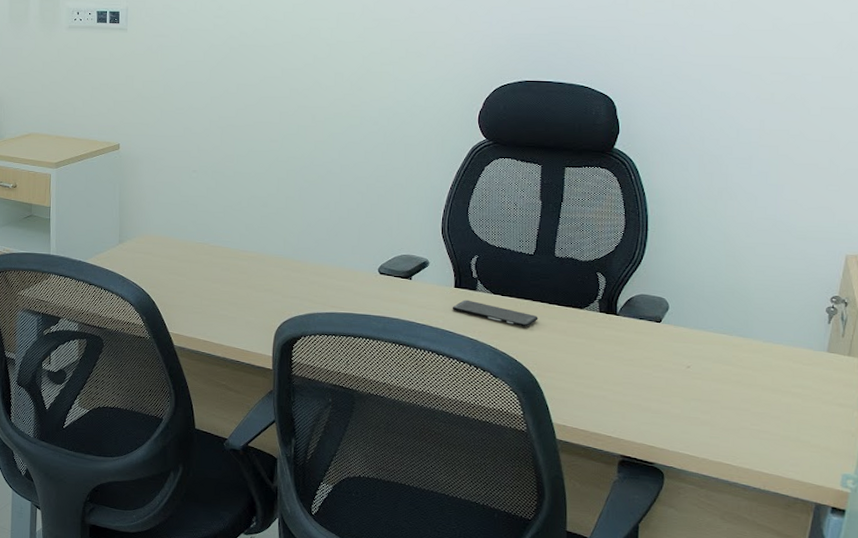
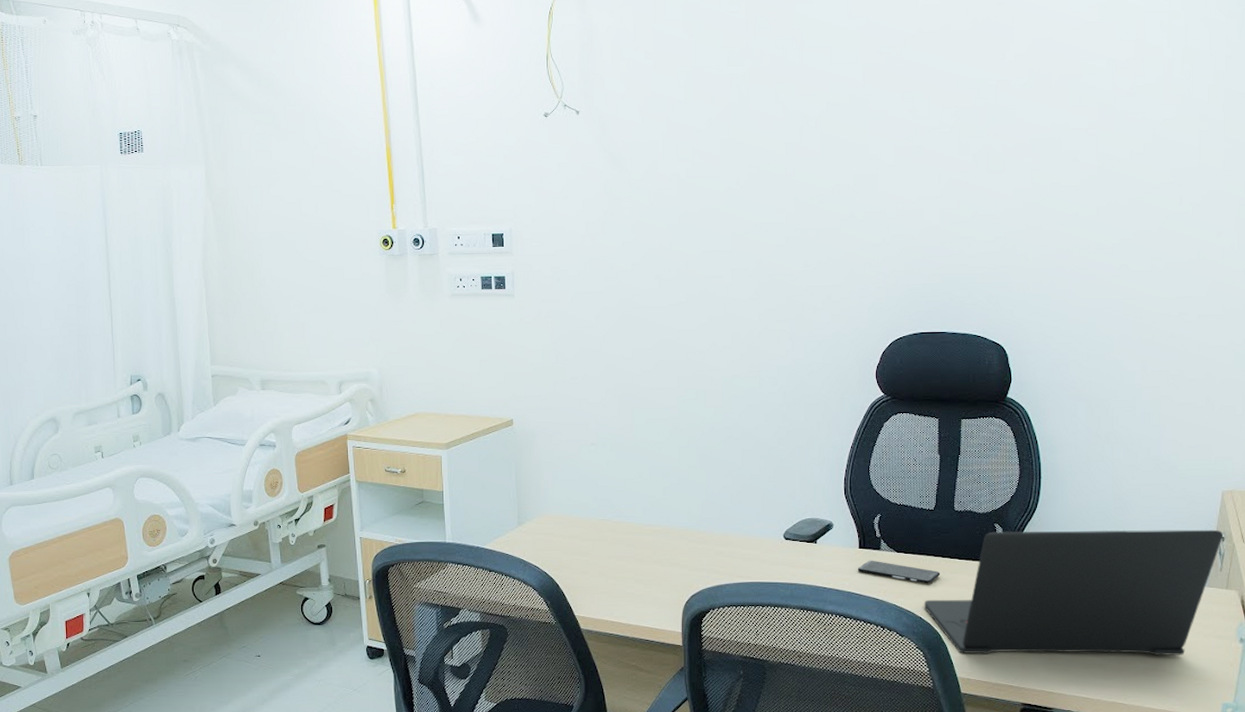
laptop: none [520,280,847,420] -> present [924,529,1224,656]

